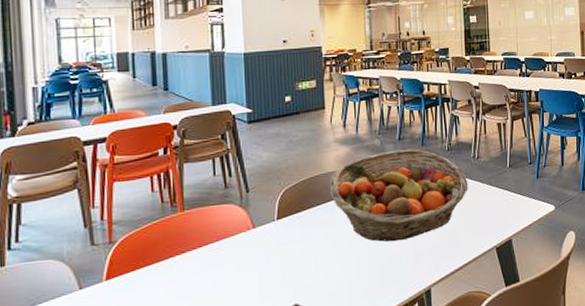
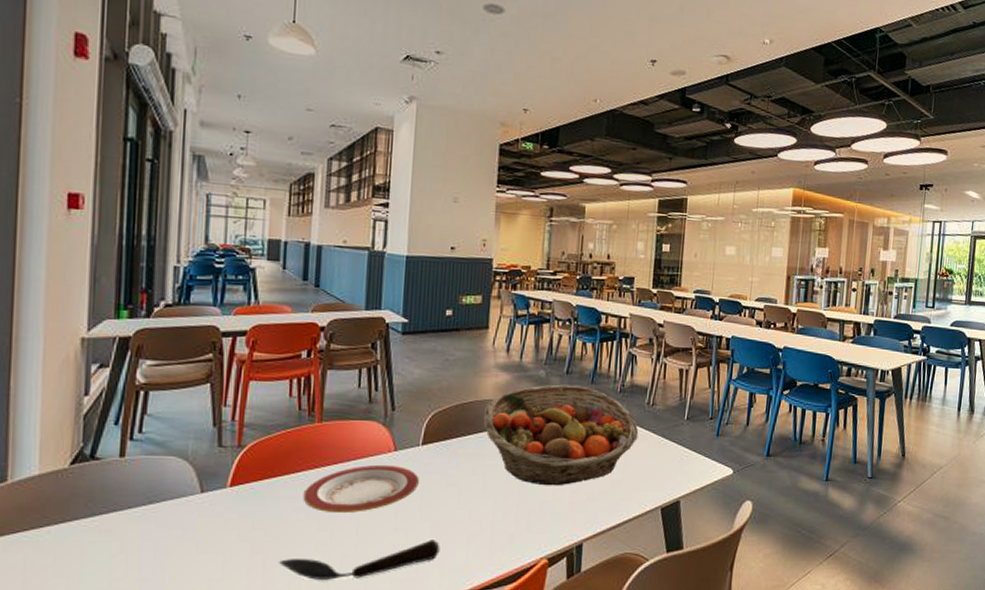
plate: none [174,241,278,292] -> present [303,464,419,514]

